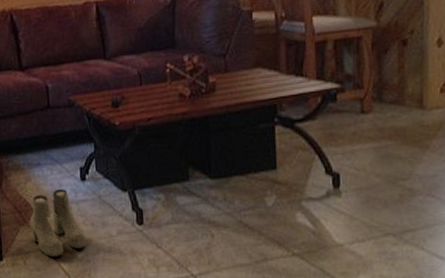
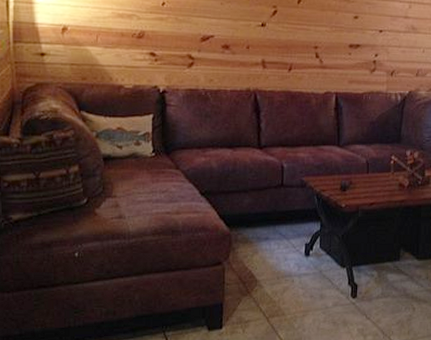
boots: present [30,189,86,258] -> none [253,263,304,327]

